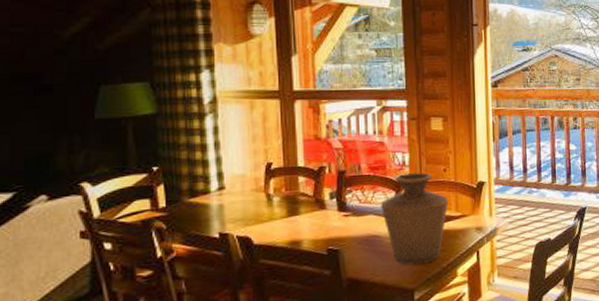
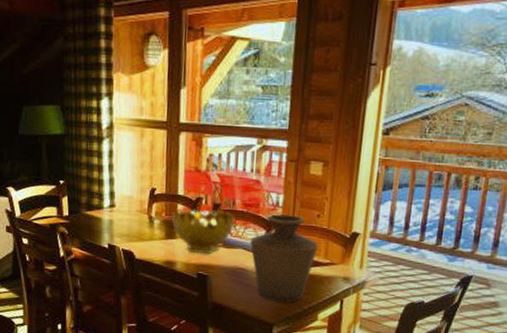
decorative bowl: none [294,176,363,228] -> present [172,208,236,254]

